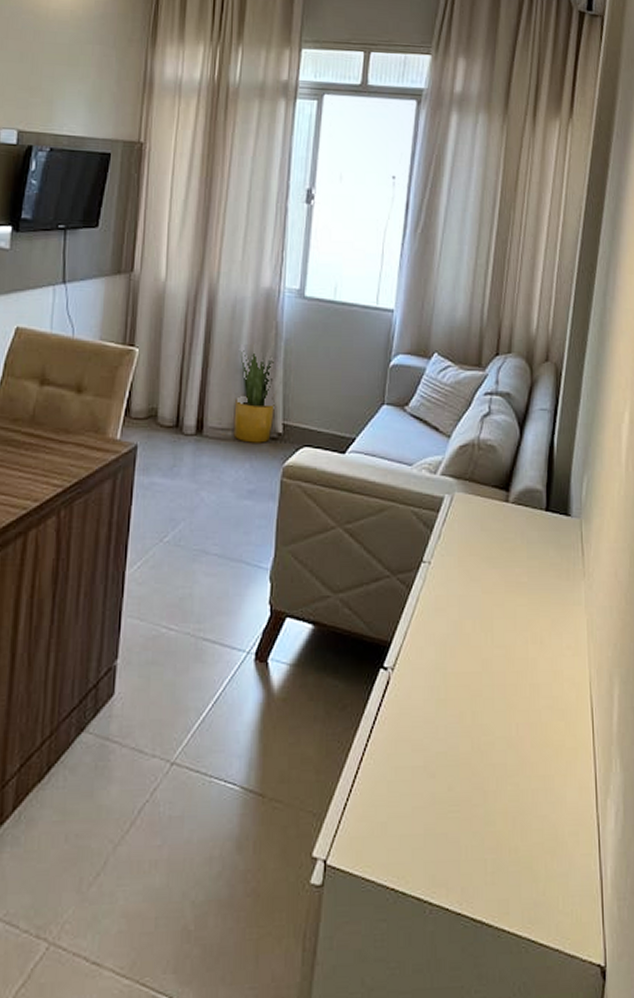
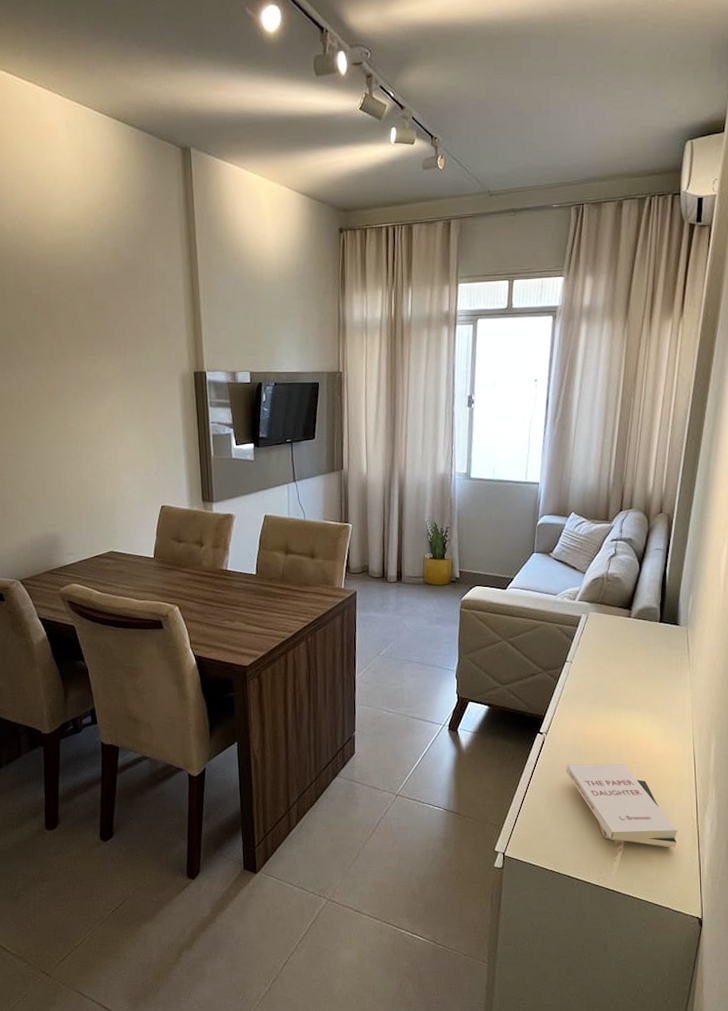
books: none [417,717,570,851] -> present [565,763,677,848]

